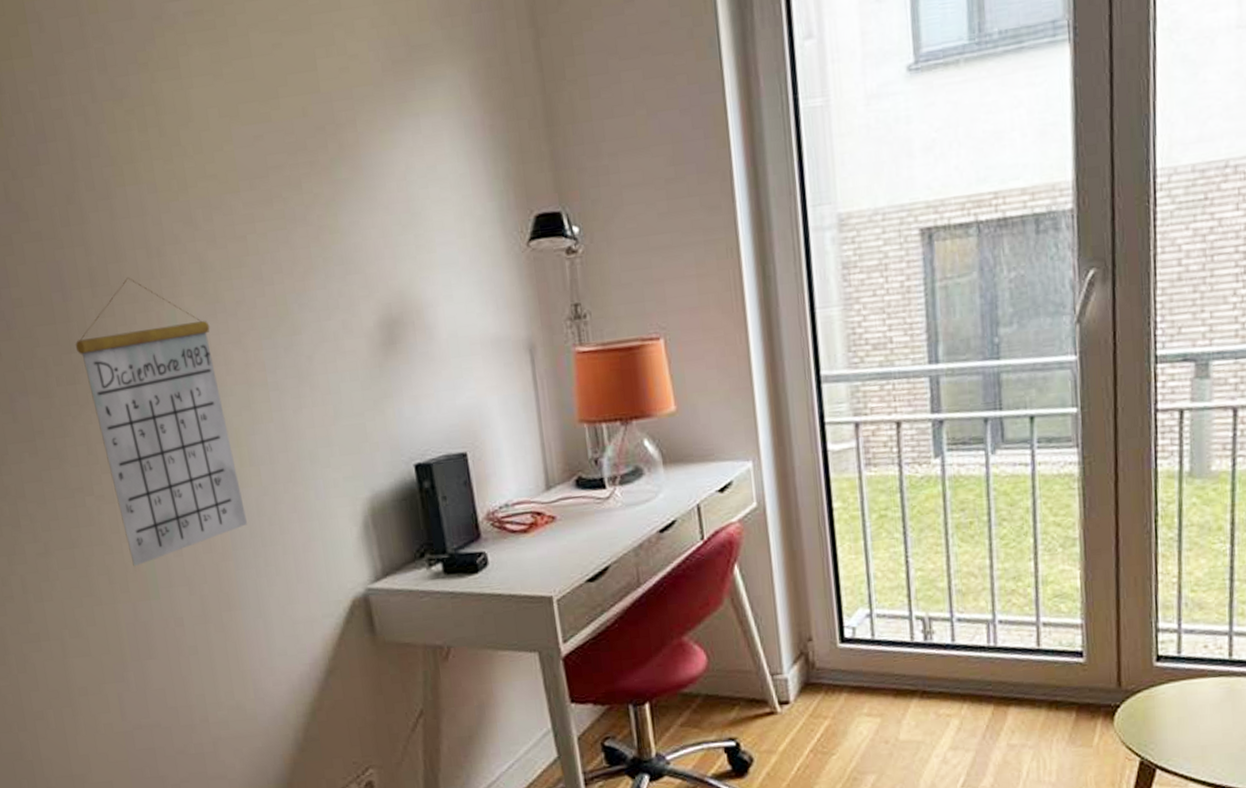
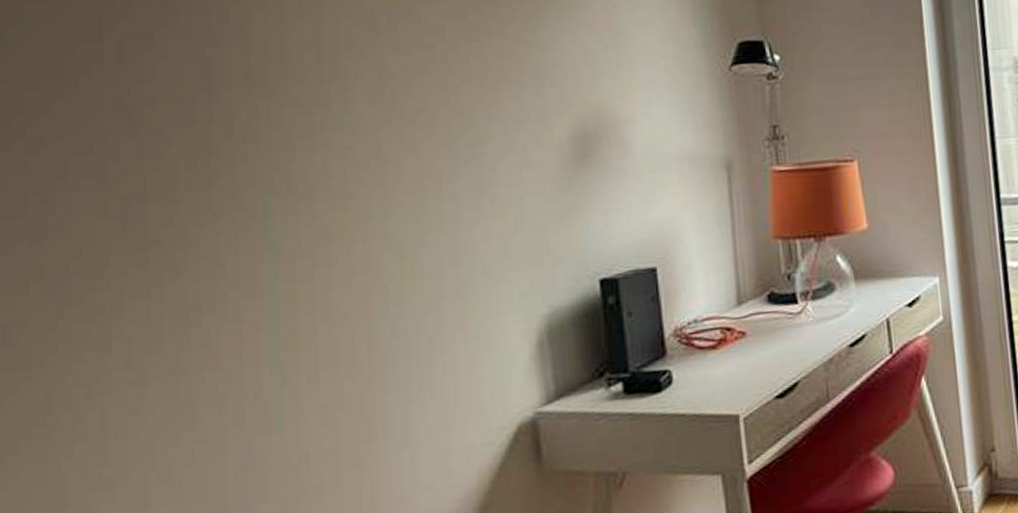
calendar: present [75,276,247,567] -> none [215,79,402,395]

